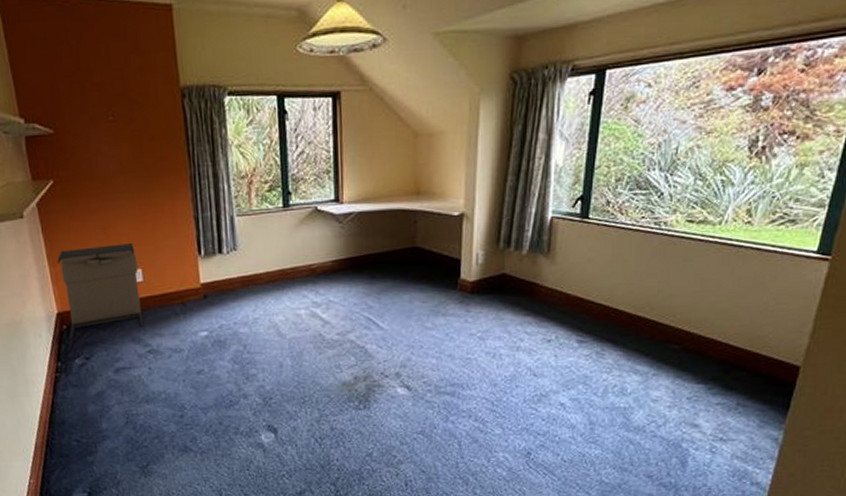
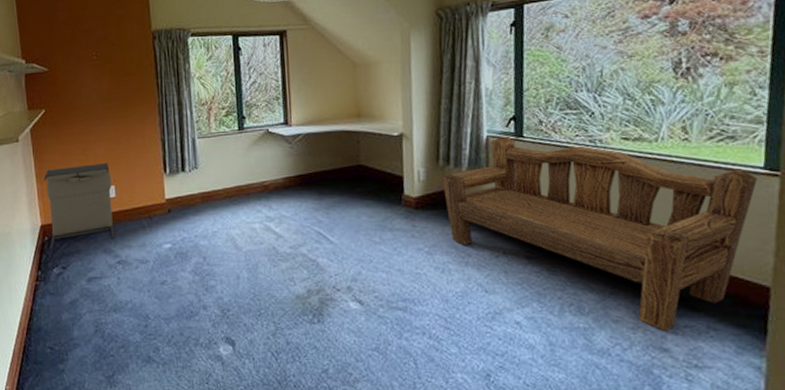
bench: none [500,217,809,409] -> present [441,136,757,331]

